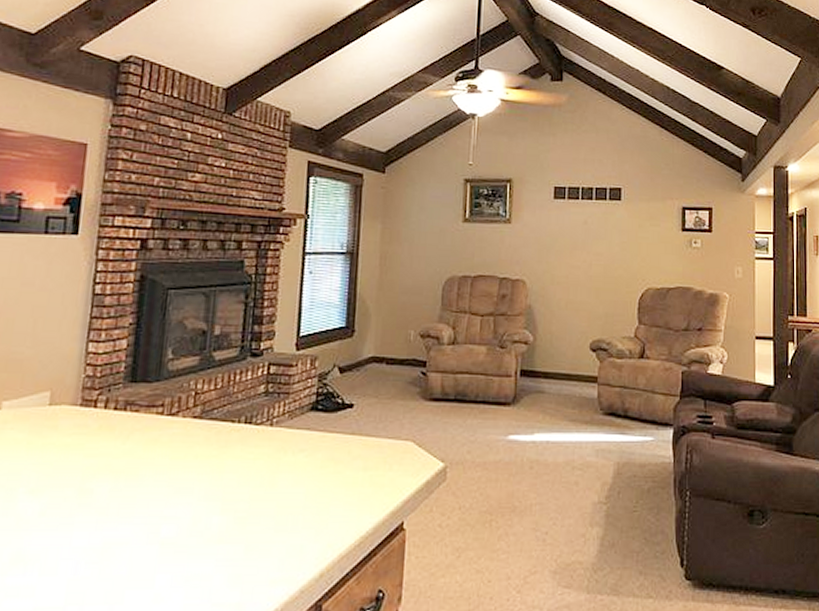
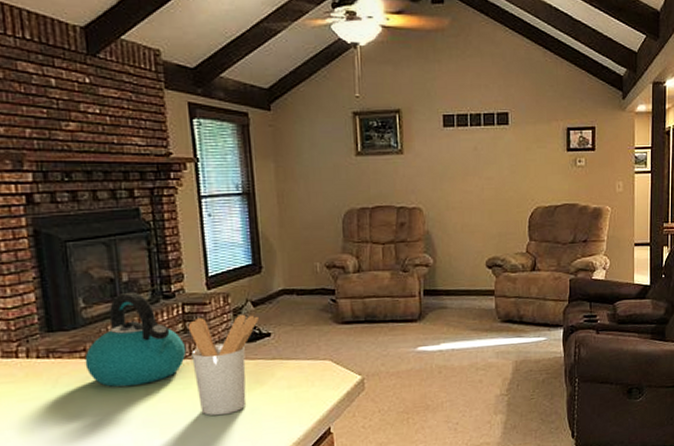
kettle: none [159,346,265,451] -> present [84,291,187,387]
utensil holder: none [267,380,343,495] -> present [188,314,259,416]

